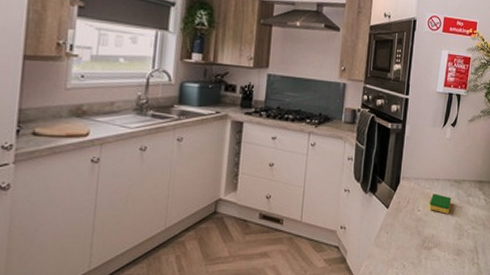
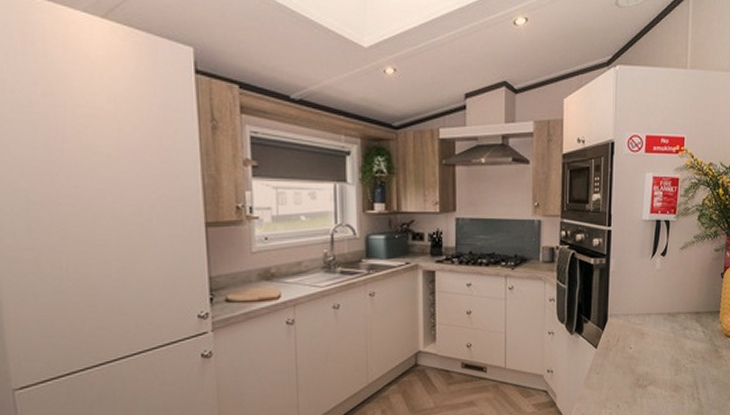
dish sponge: present [428,194,451,214] -> none [641,329,665,350]

